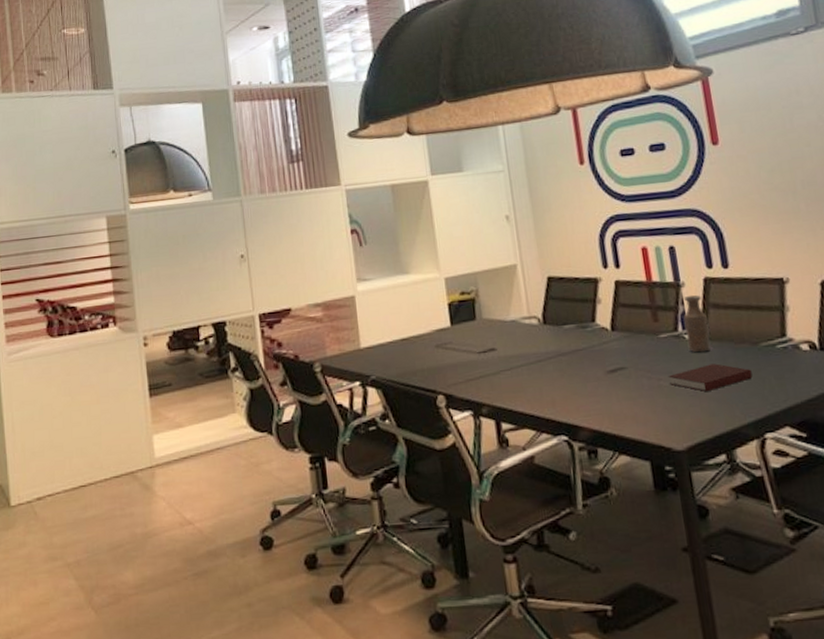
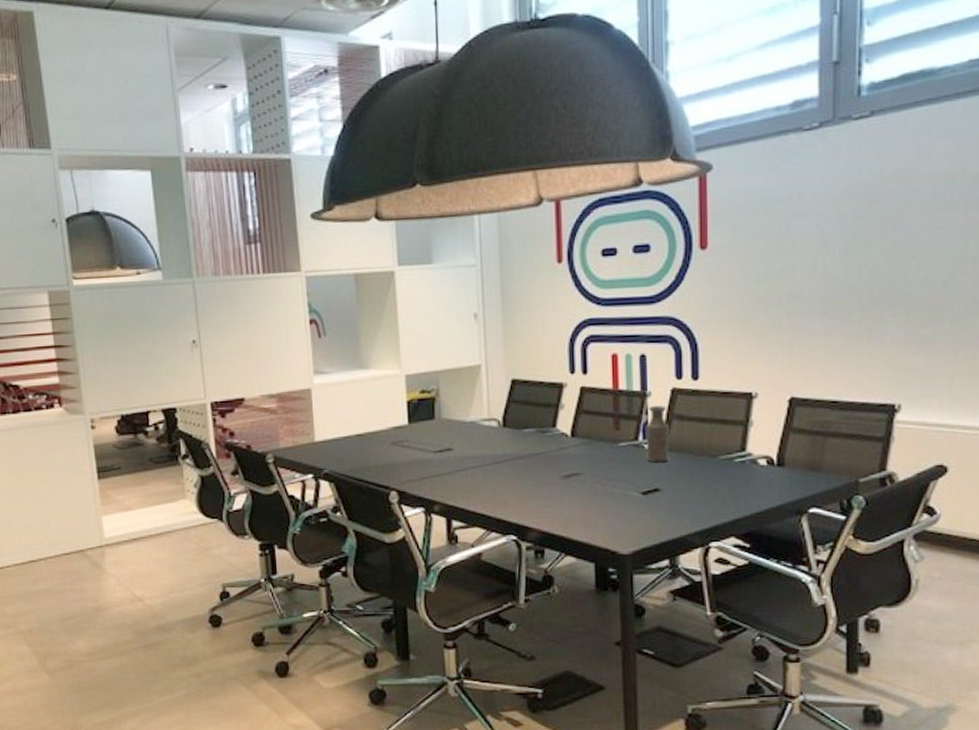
notebook: present [668,363,753,392] -> none [622,474,706,501]

